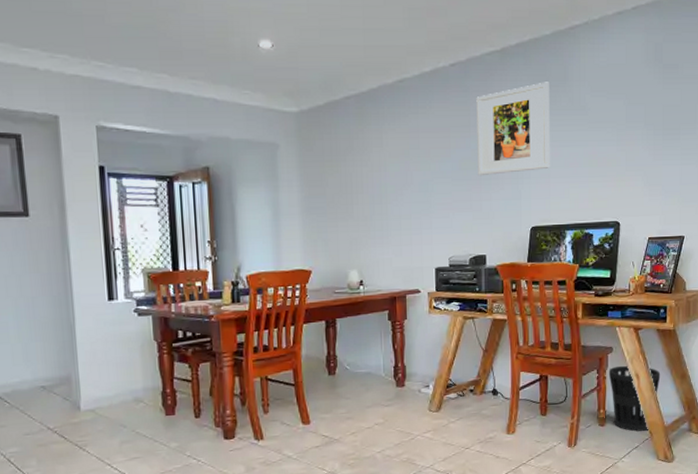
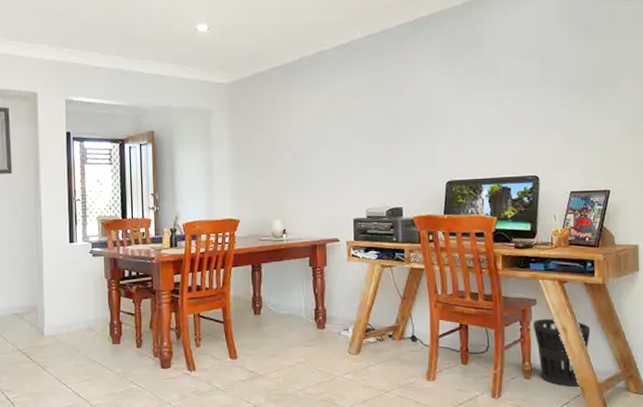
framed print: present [476,82,550,176] -> none [390,47,464,135]

